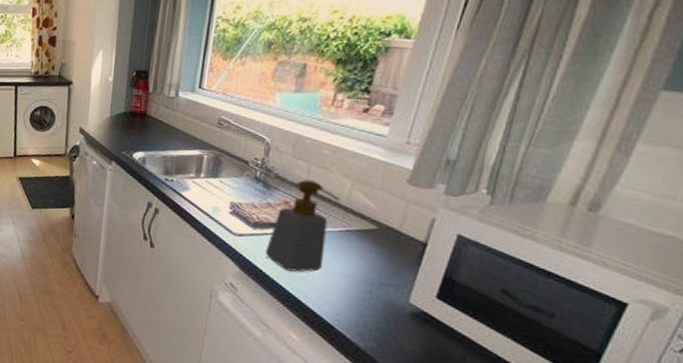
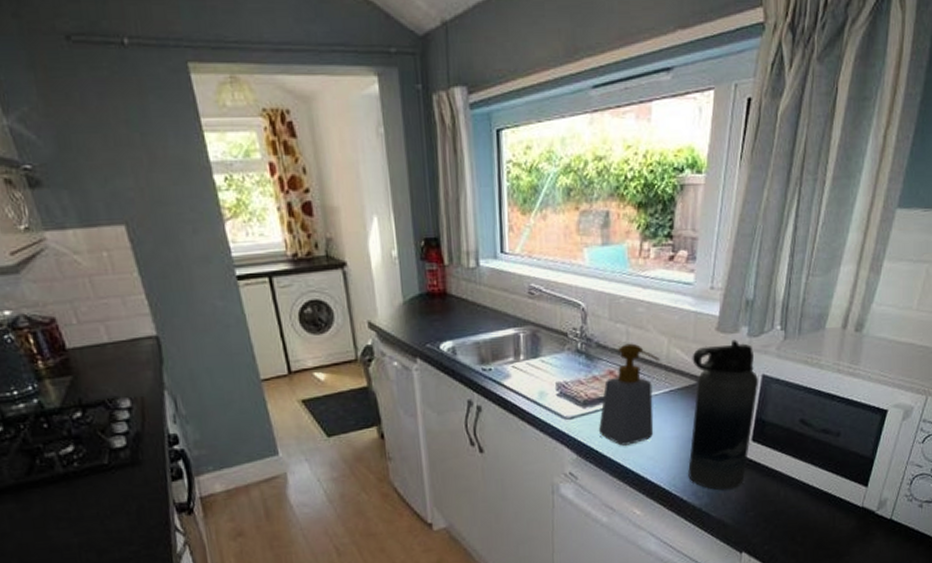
water bottle: none [355,194,453,341] -> present [688,339,759,490]

